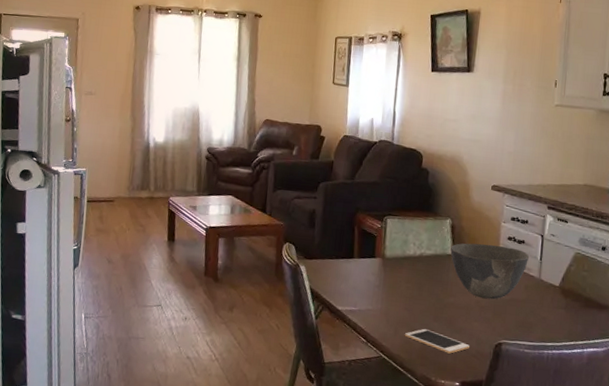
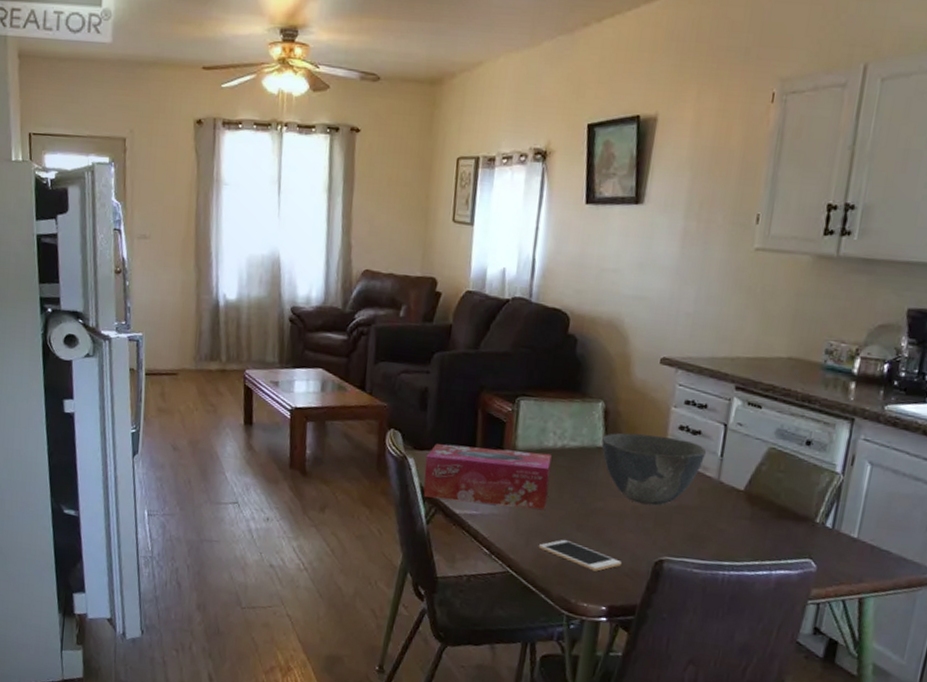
tissue box: none [312,254,413,305] -> present [423,444,552,510]

